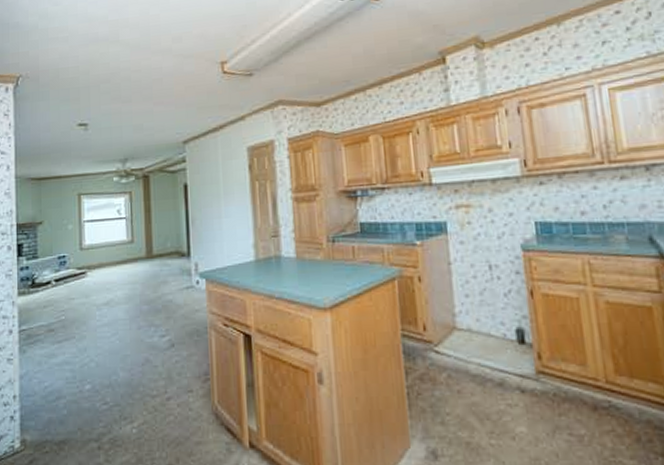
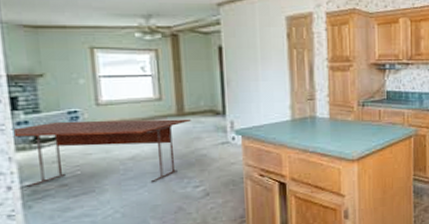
dining table: none [16,261,158,332] -> present [11,118,191,188]

